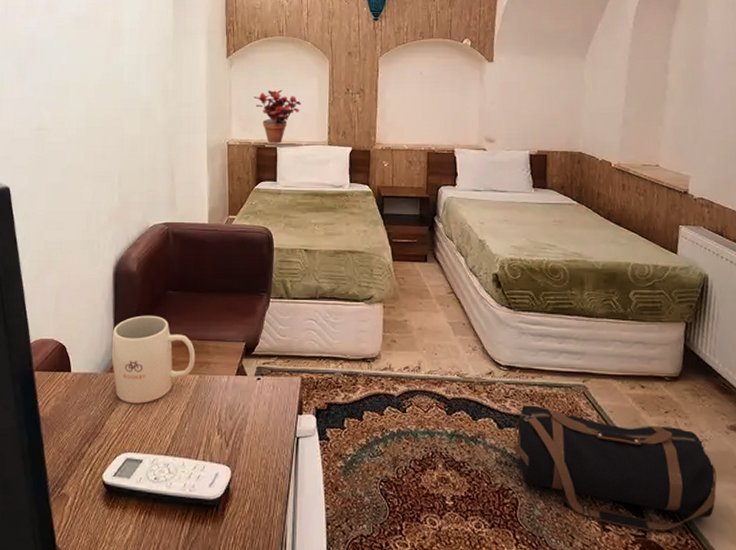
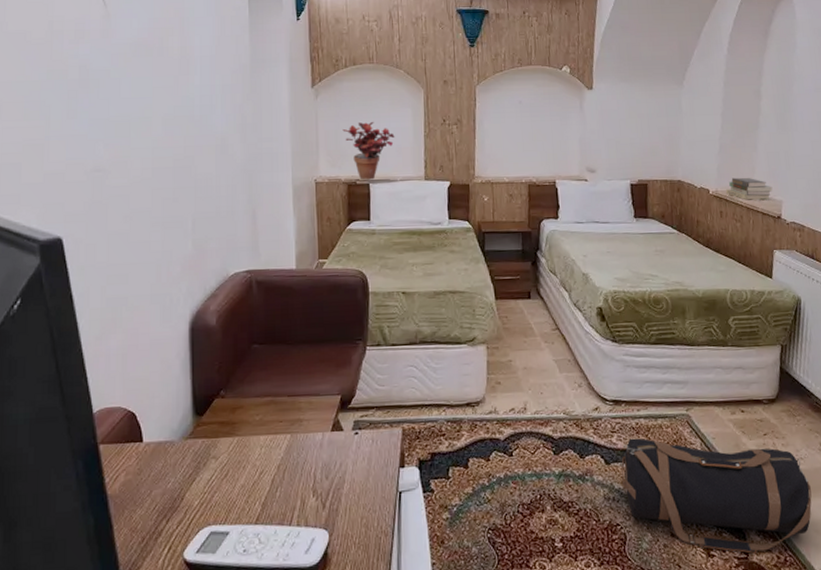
mug: present [111,315,196,404] -> none [190,372,286,472]
books: none [628,151,680,174] -> present [725,177,773,200]

